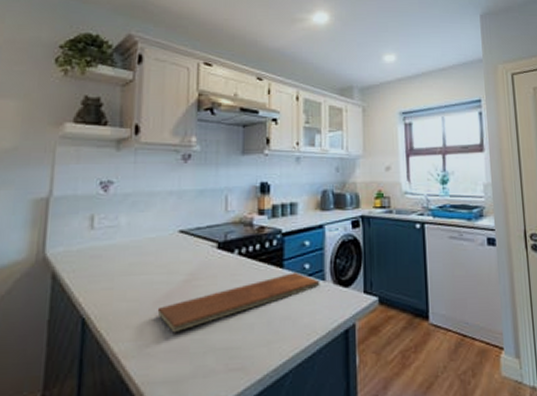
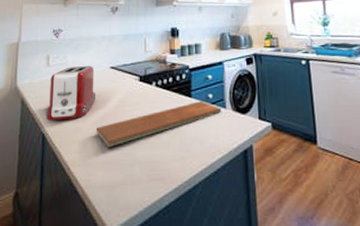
toaster: none [87,229,159,301] -> present [45,66,96,121]

